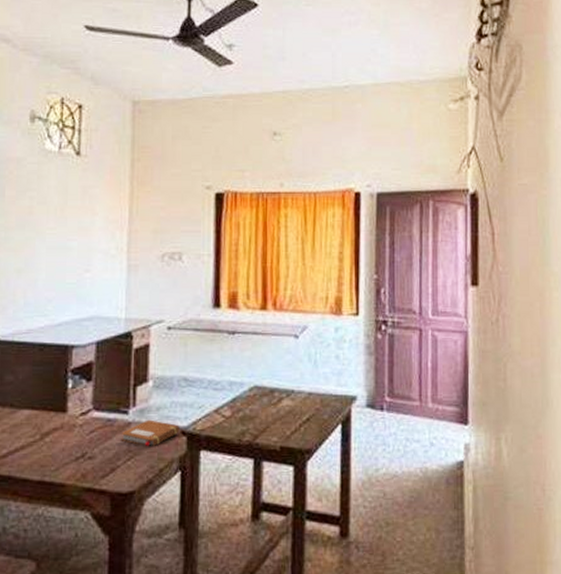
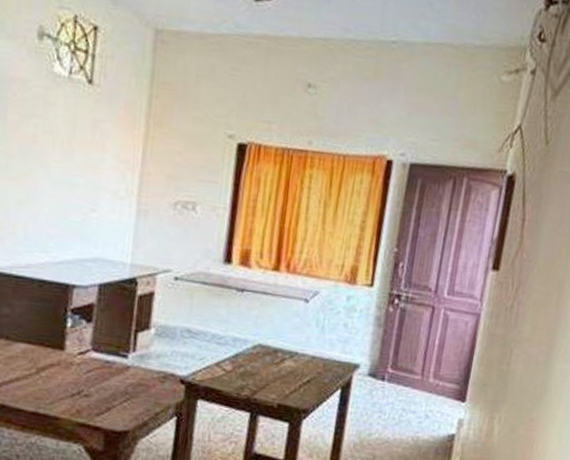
notebook: present [121,419,180,446] -> none [118,365,179,391]

